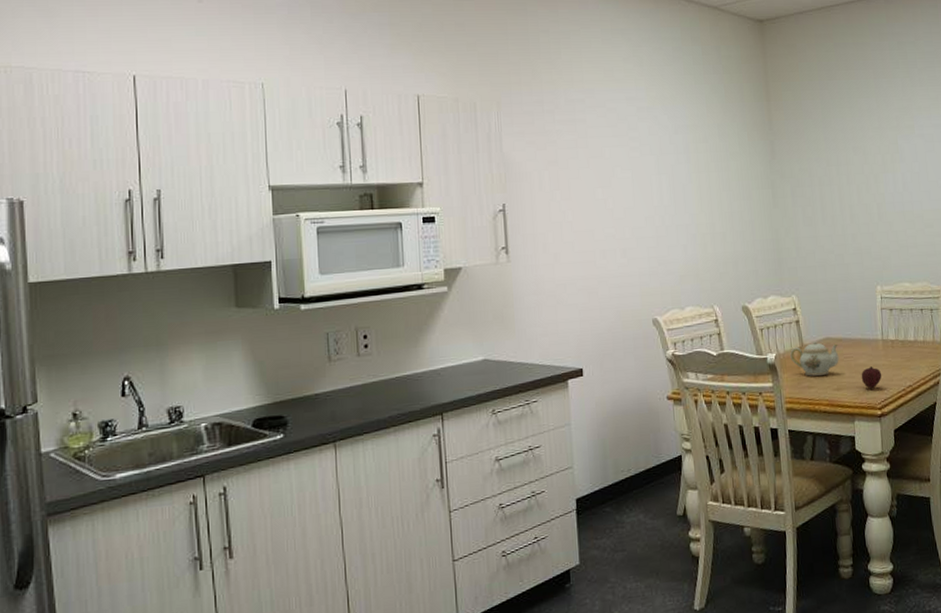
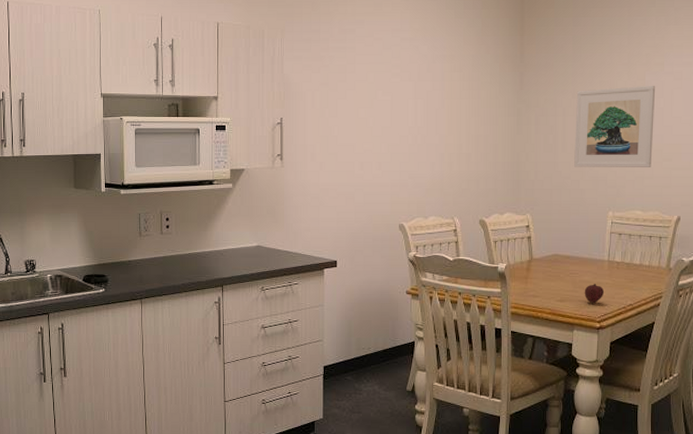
teapot: present [790,340,839,376] -> none [520,256,565,287]
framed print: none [831,149,914,240] -> present [574,85,656,167]

